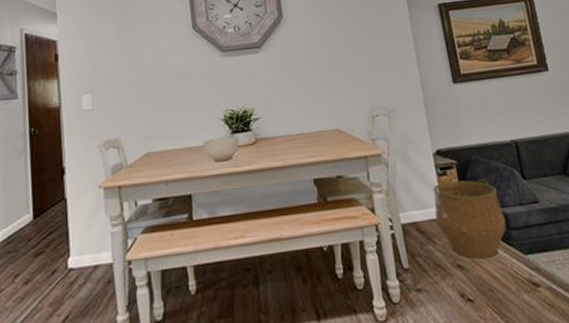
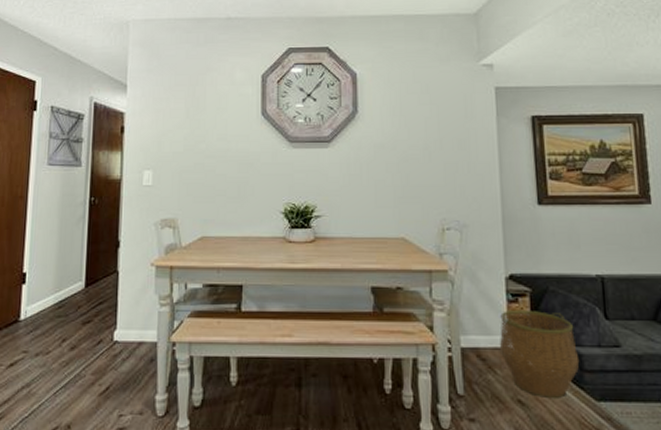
bowl: present [203,136,240,161] -> none [260,231,297,255]

